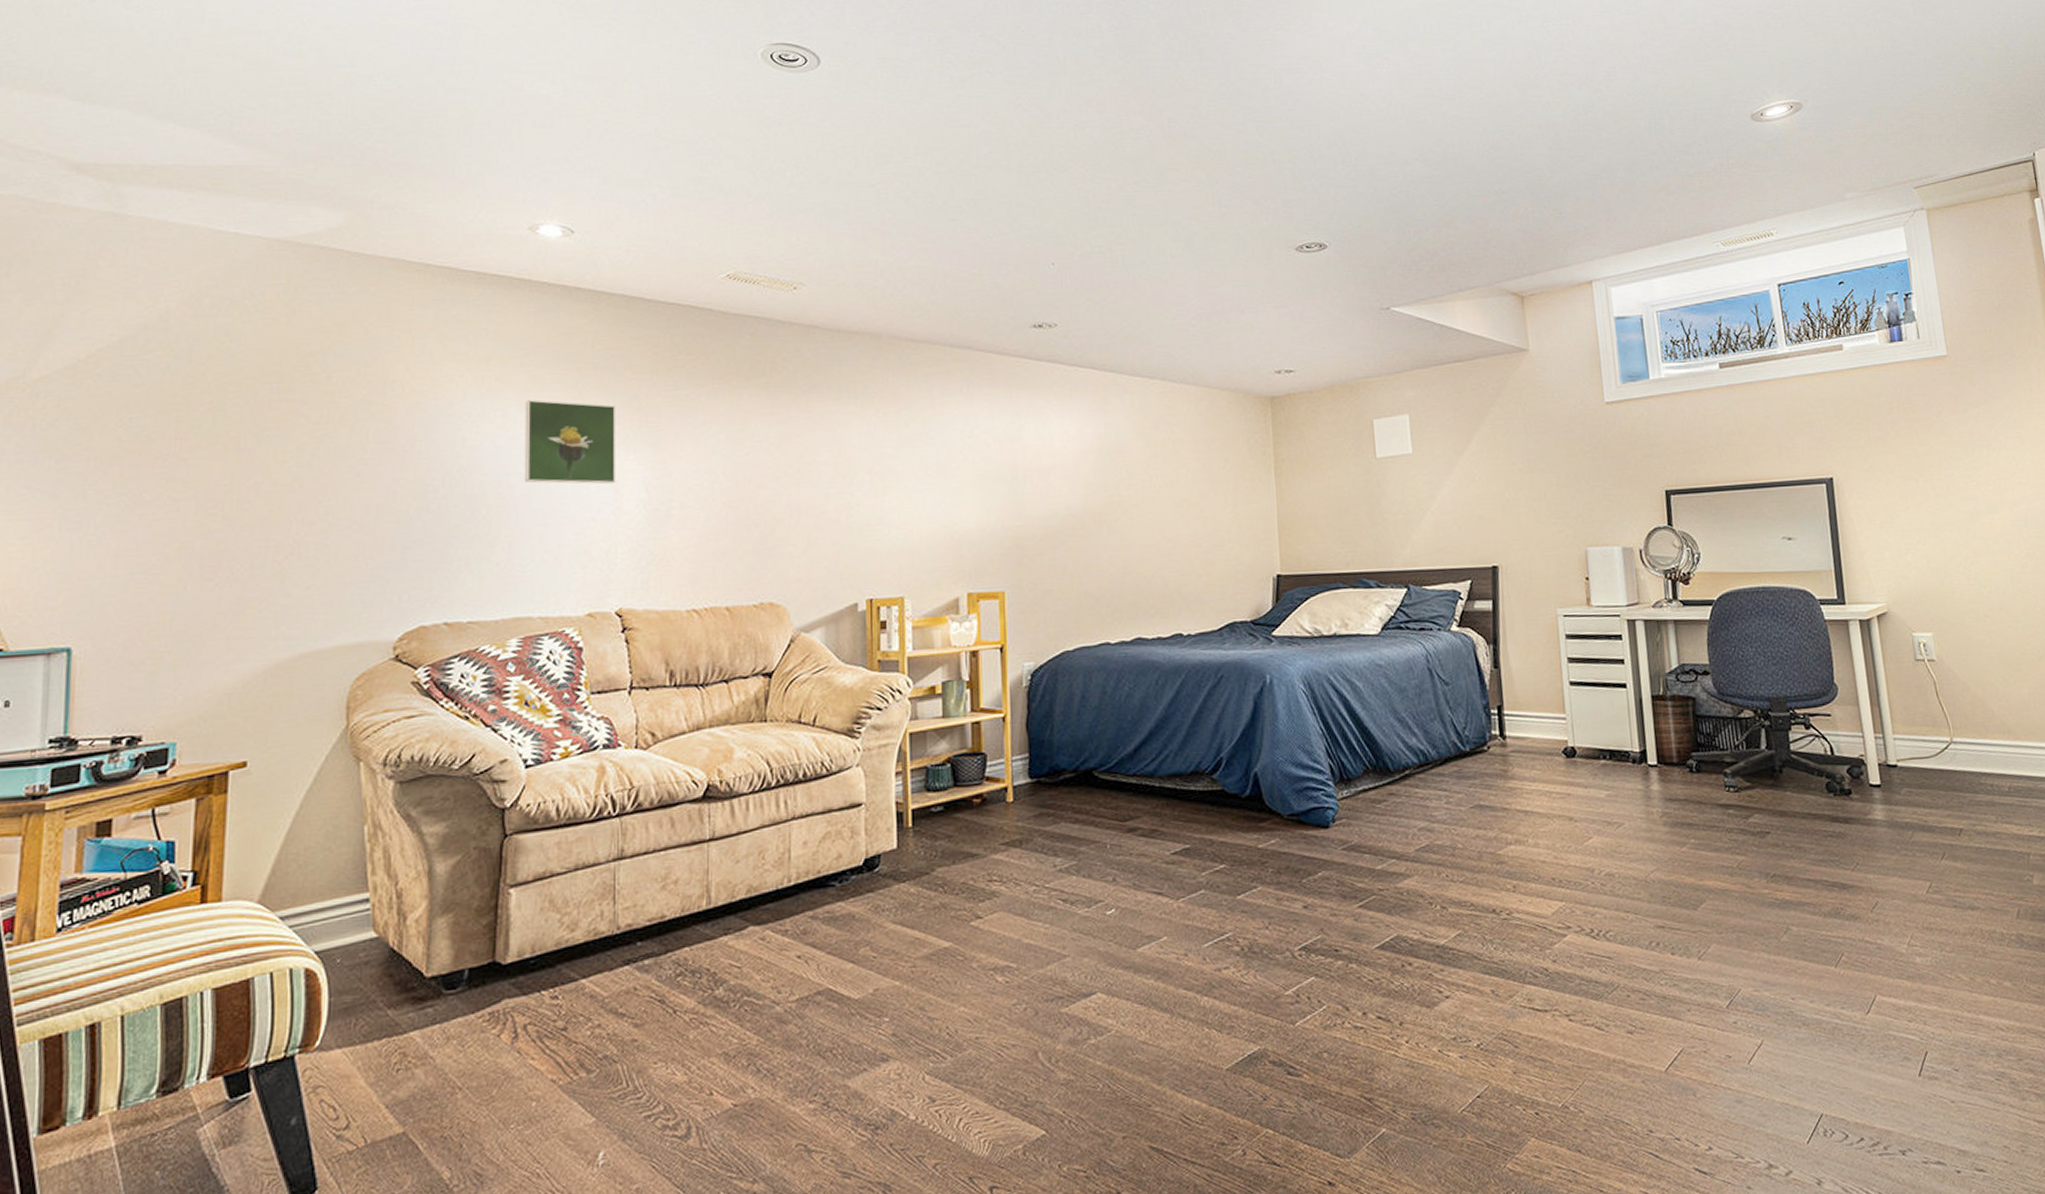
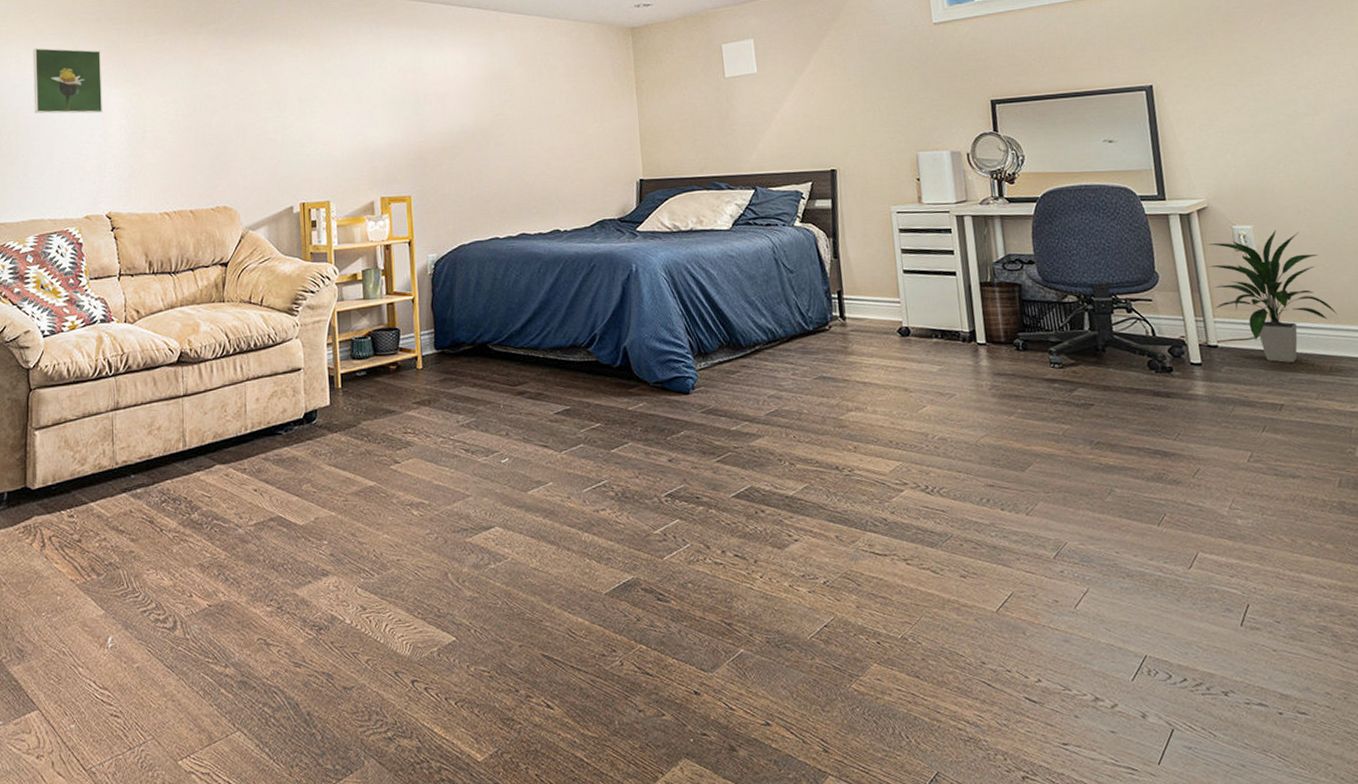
indoor plant: none [1886,637,2017,783] -> present [1206,229,1338,363]

